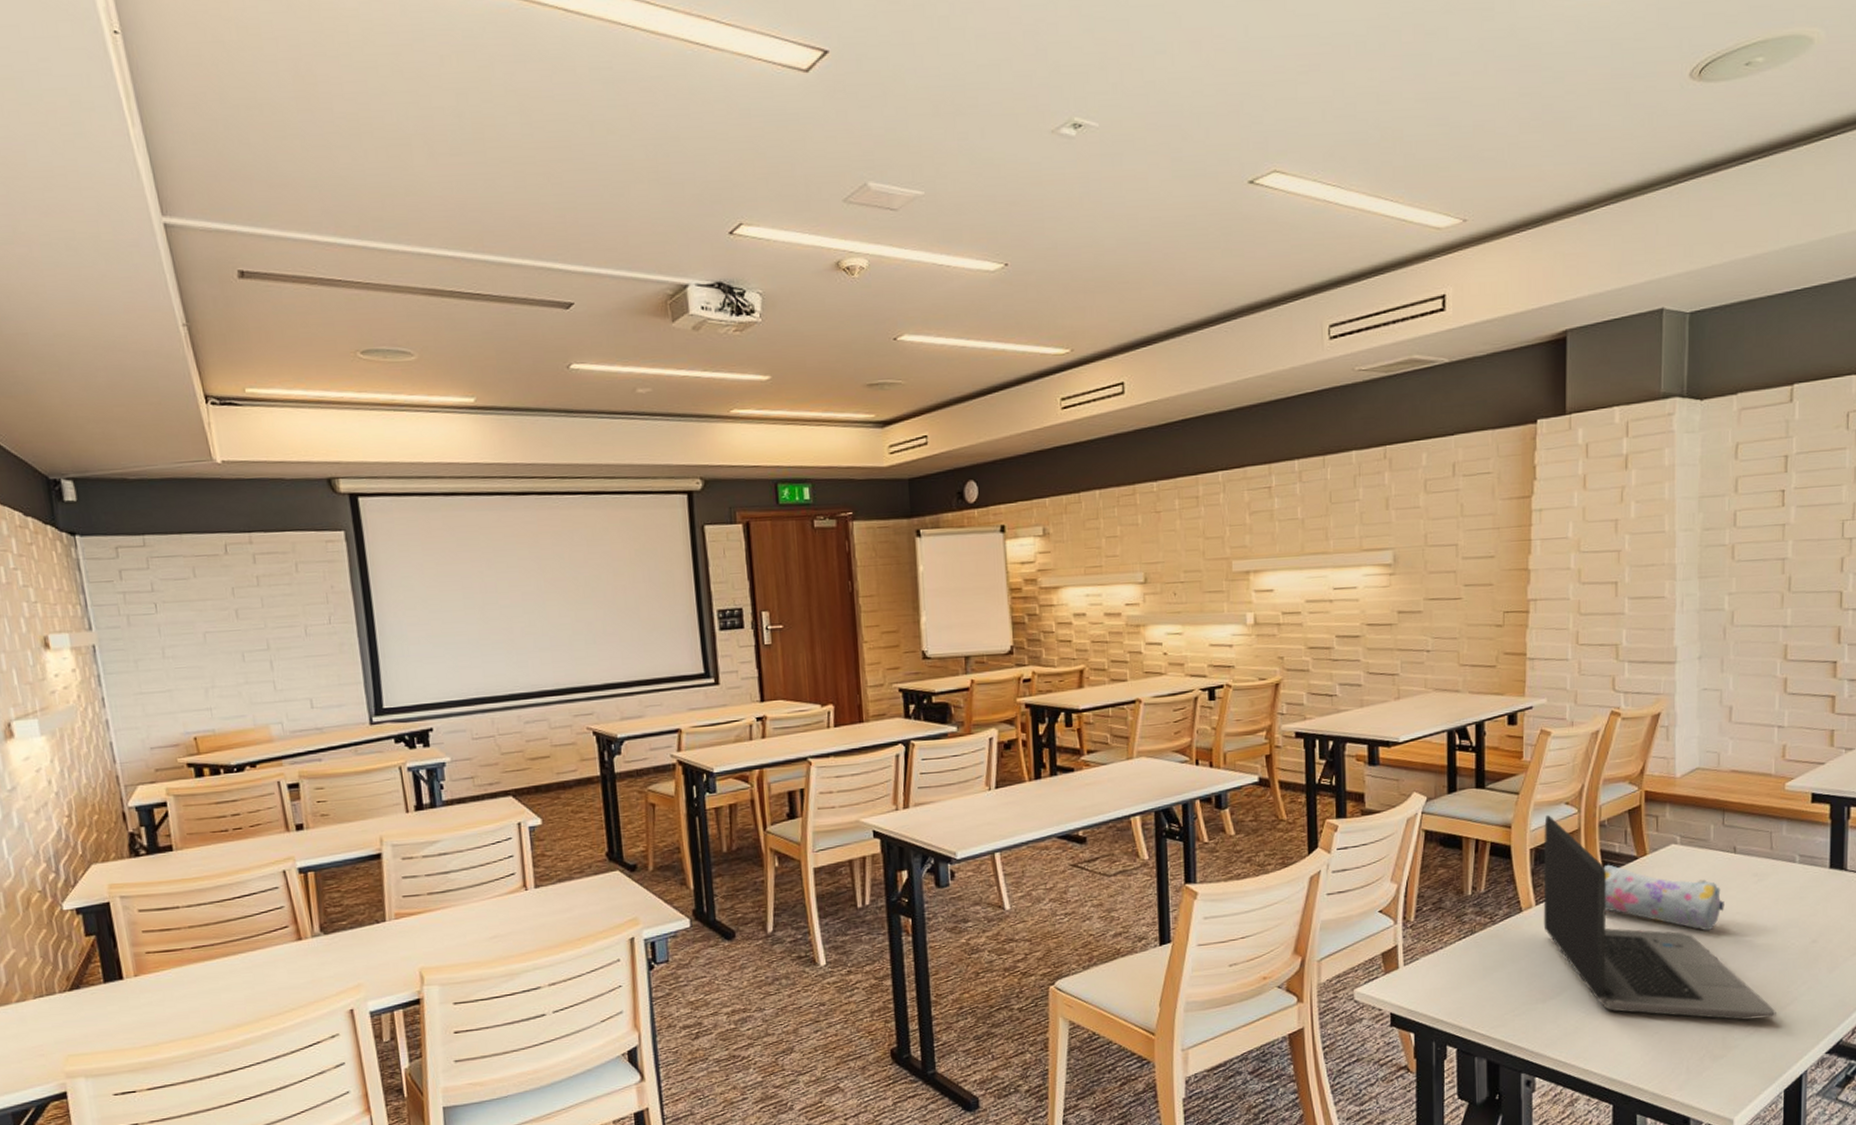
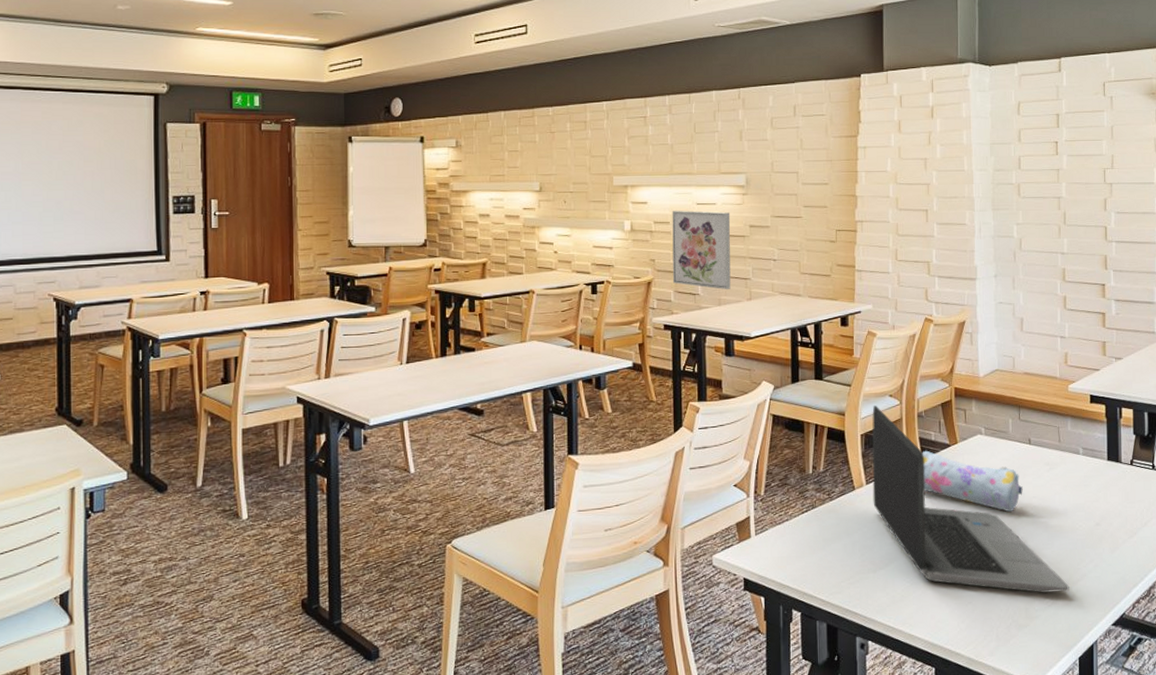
wall art: none [1303,596,1375,689] -> present [672,210,731,289]

